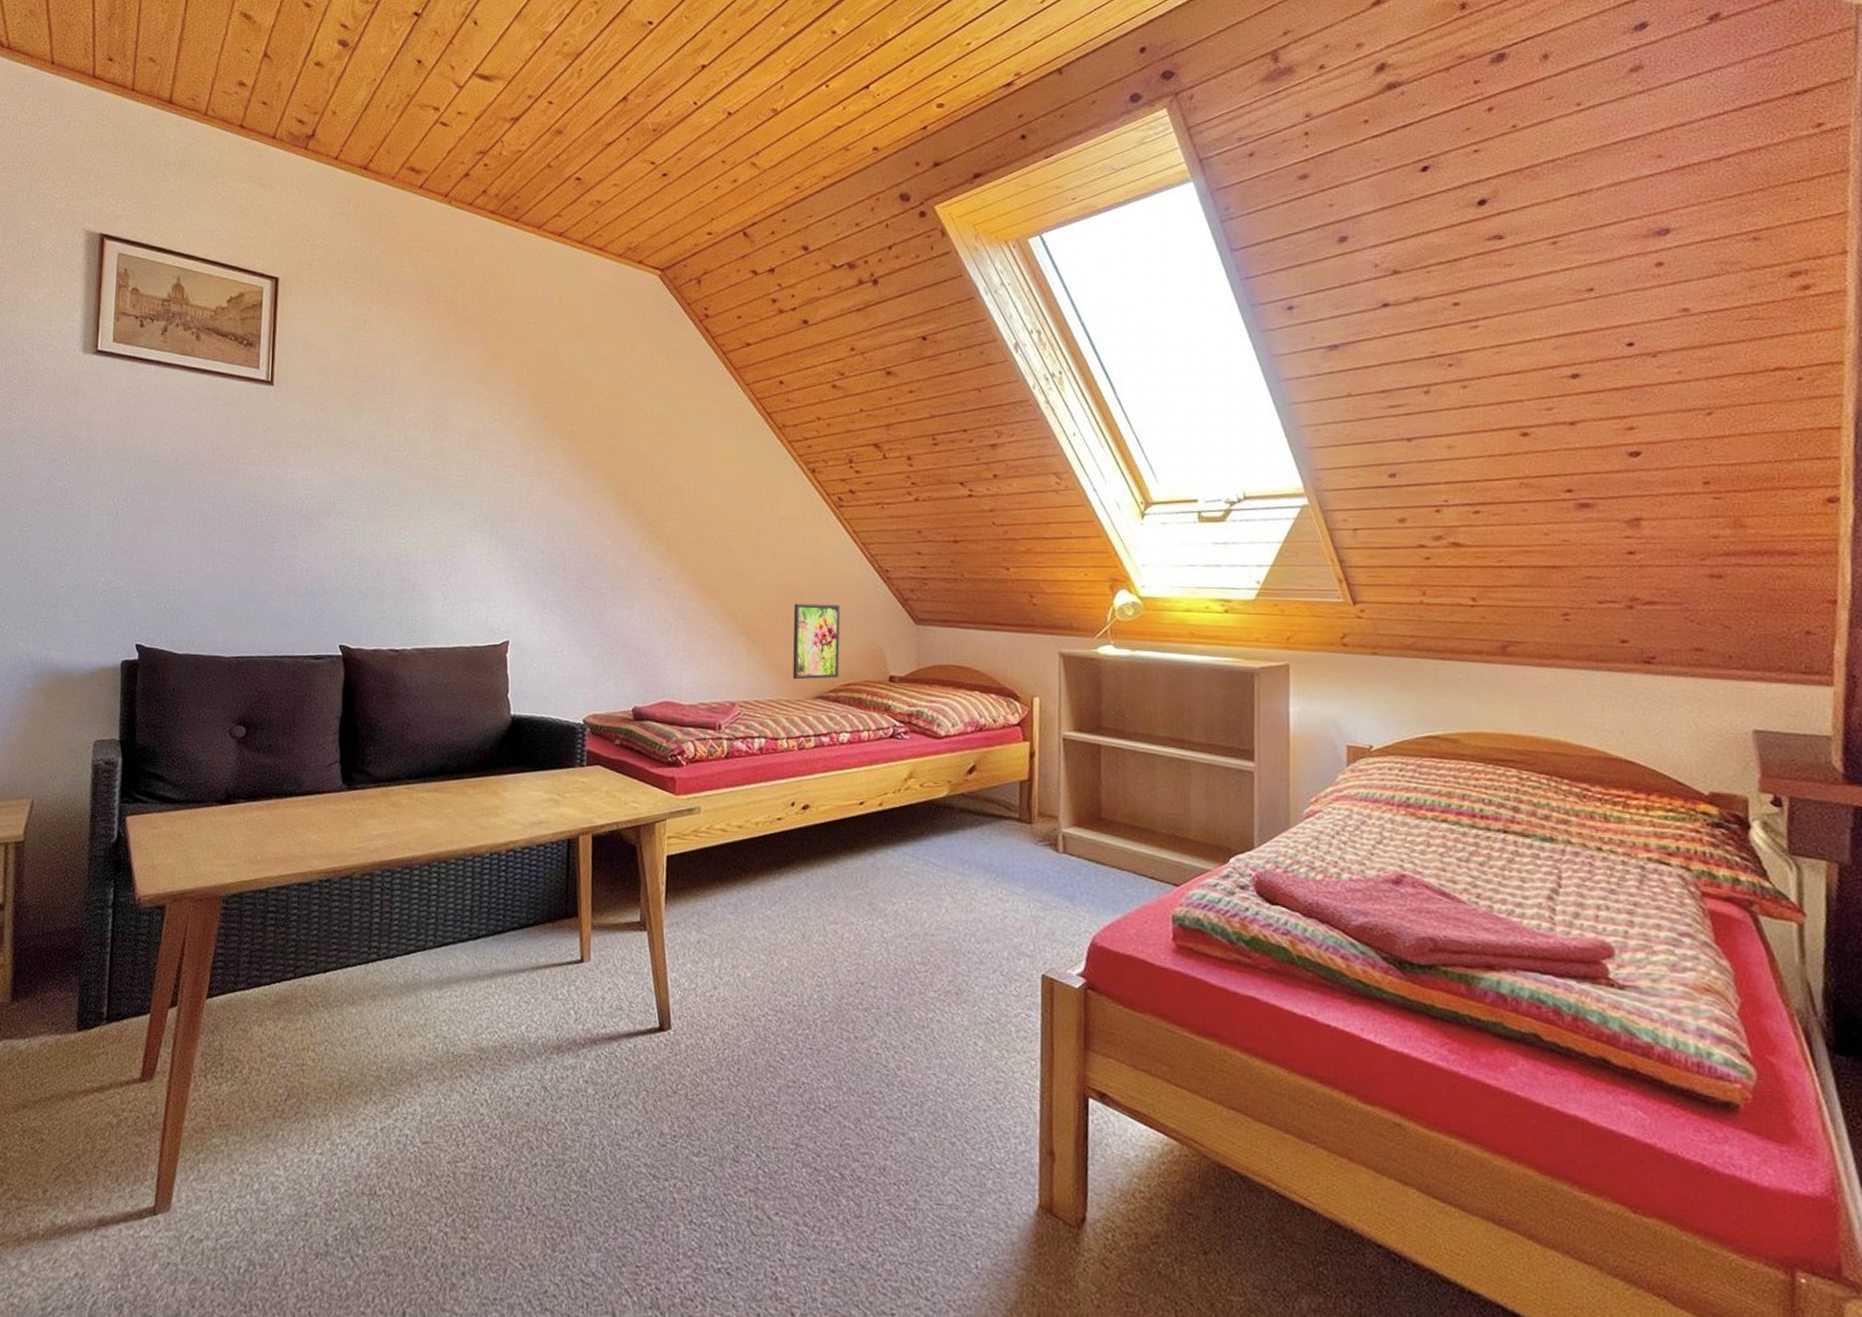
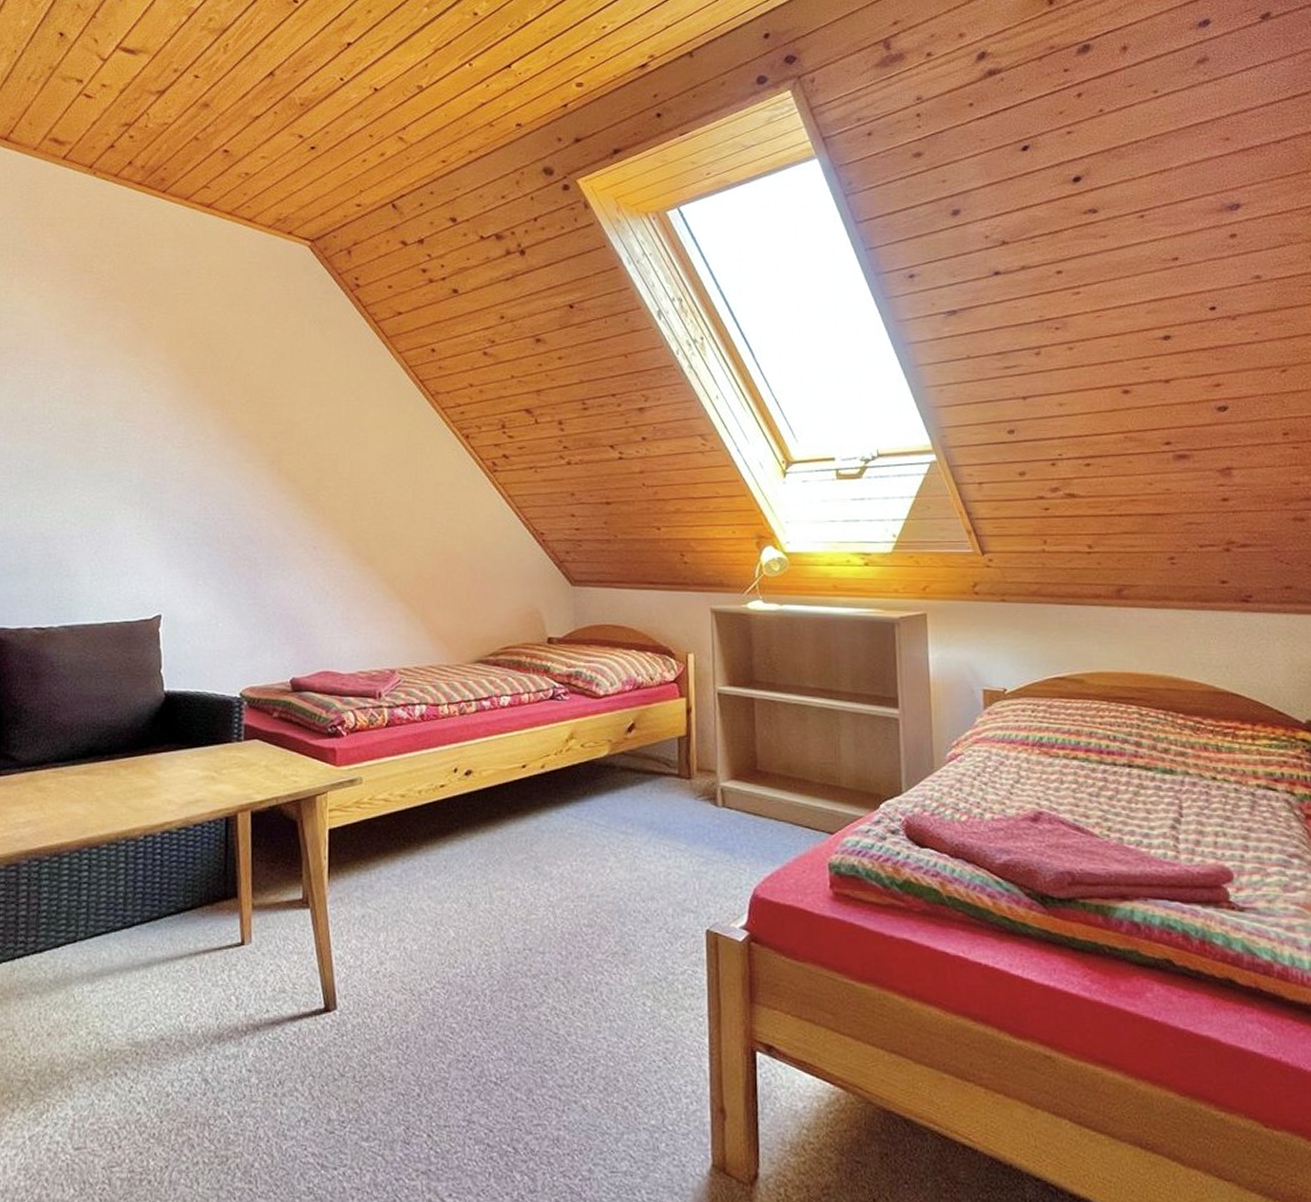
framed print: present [792,603,840,680] -> none [451,568,498,645]

